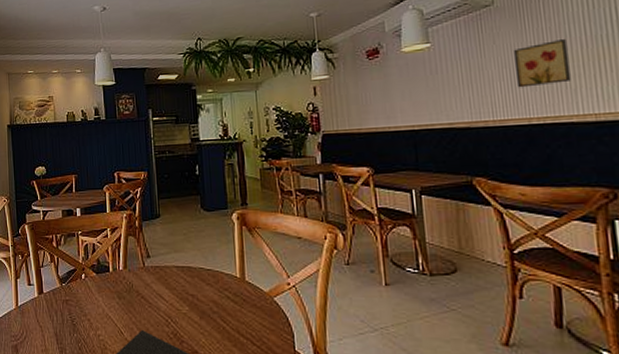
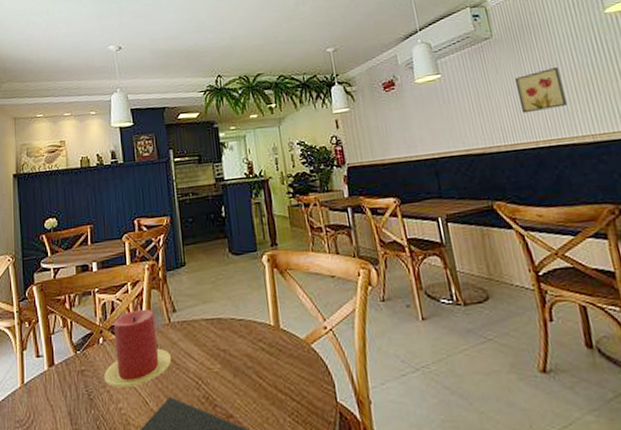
candle: none [86,252,145,318] -> present [104,309,172,388]

